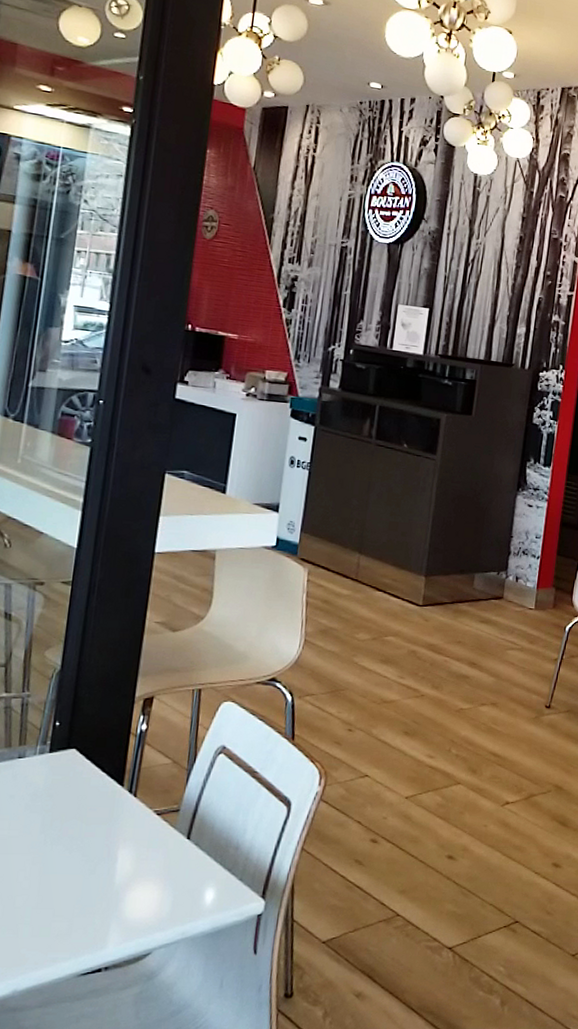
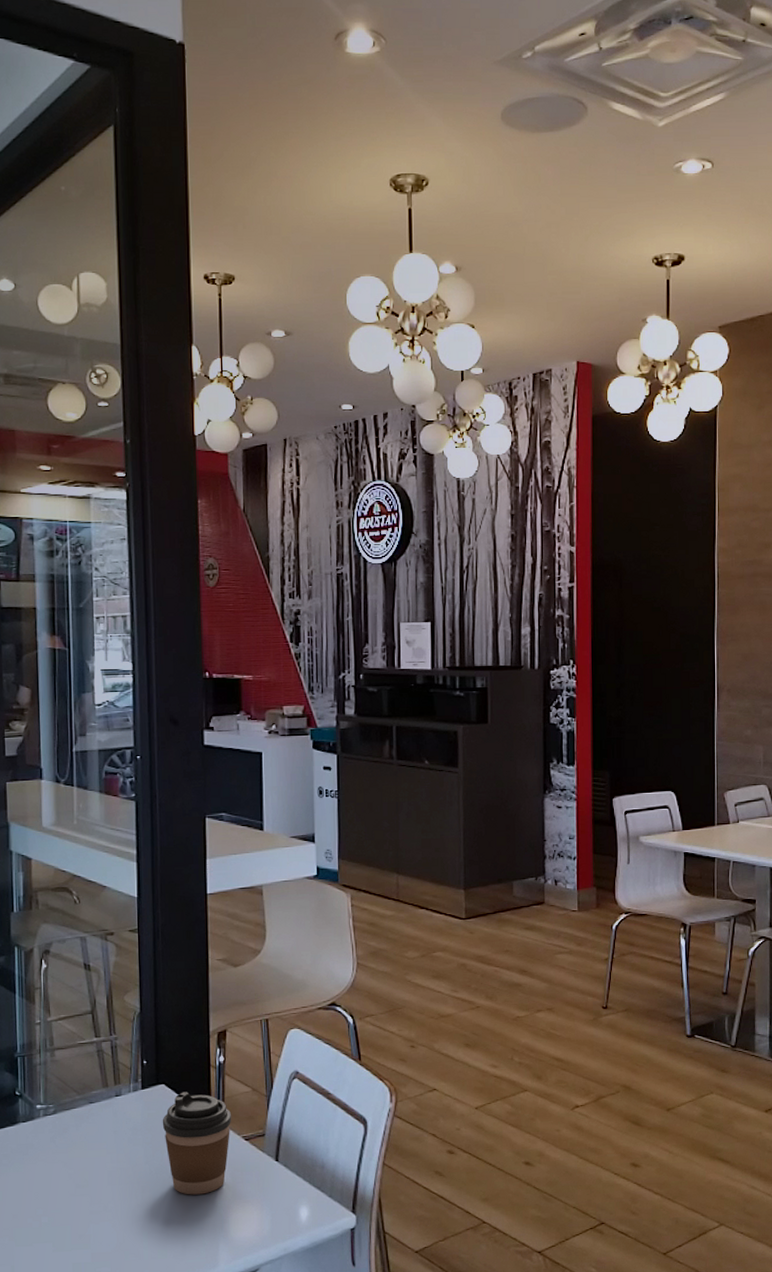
coffee cup: none [66,758,147,870] -> present [162,1092,232,1195]

